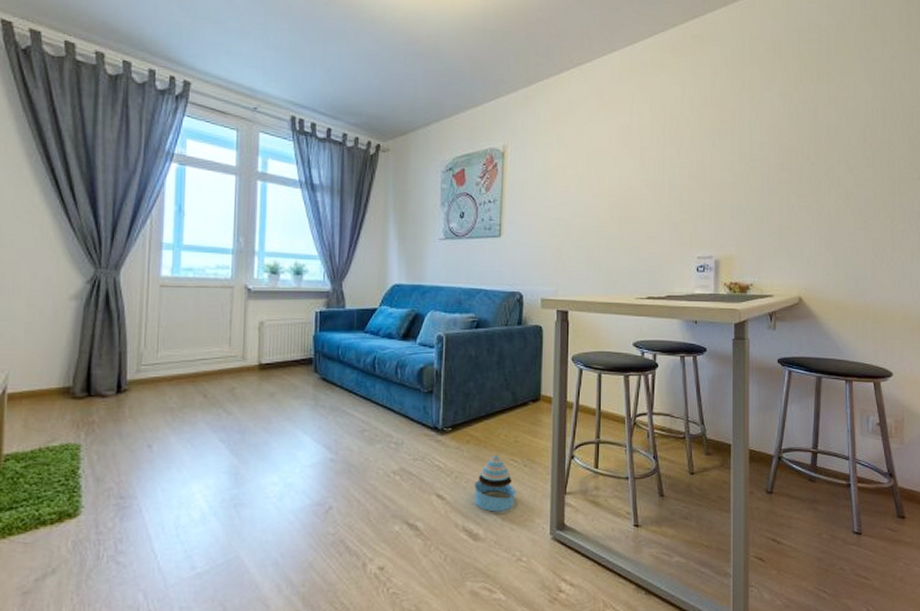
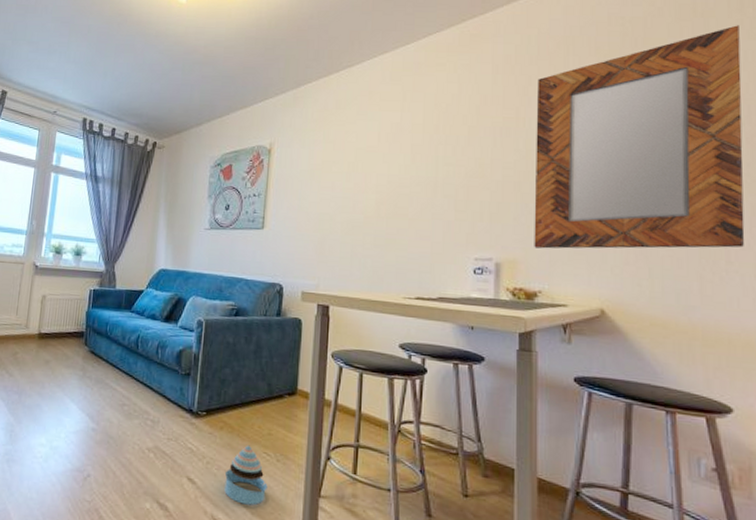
home mirror: none [747,37,908,245] -> present [534,25,745,249]

